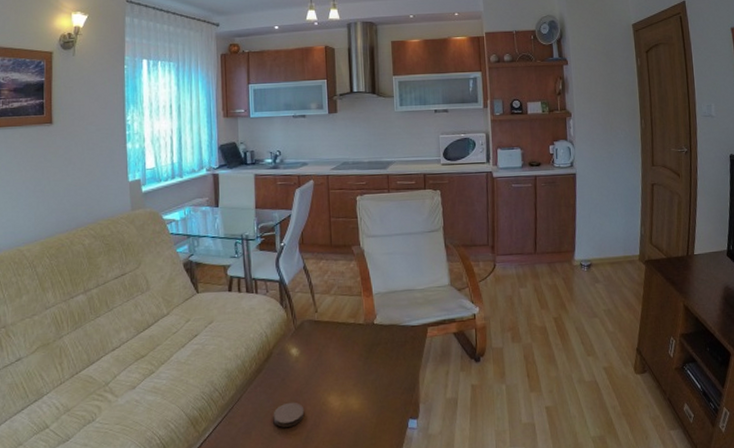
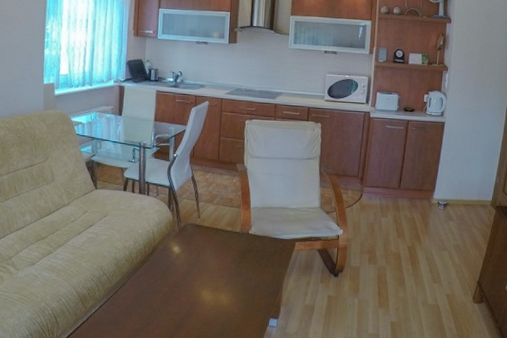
coaster: present [273,402,305,427] -> none [152,292,180,313]

